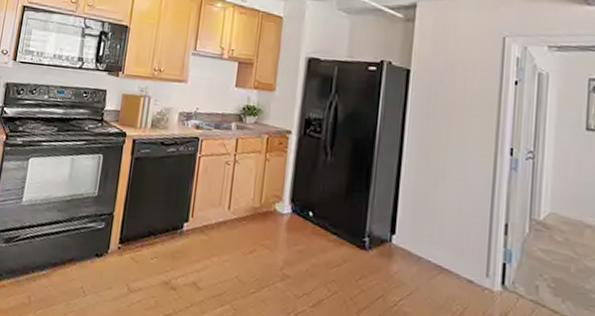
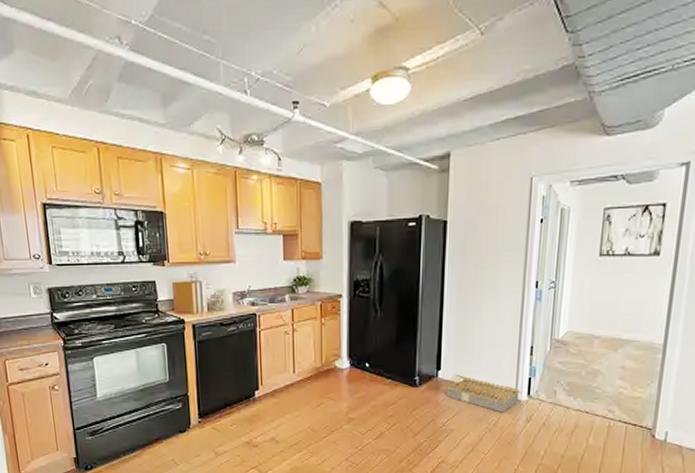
architectural model: none [399,242,495,303] -> present [444,374,523,413]

